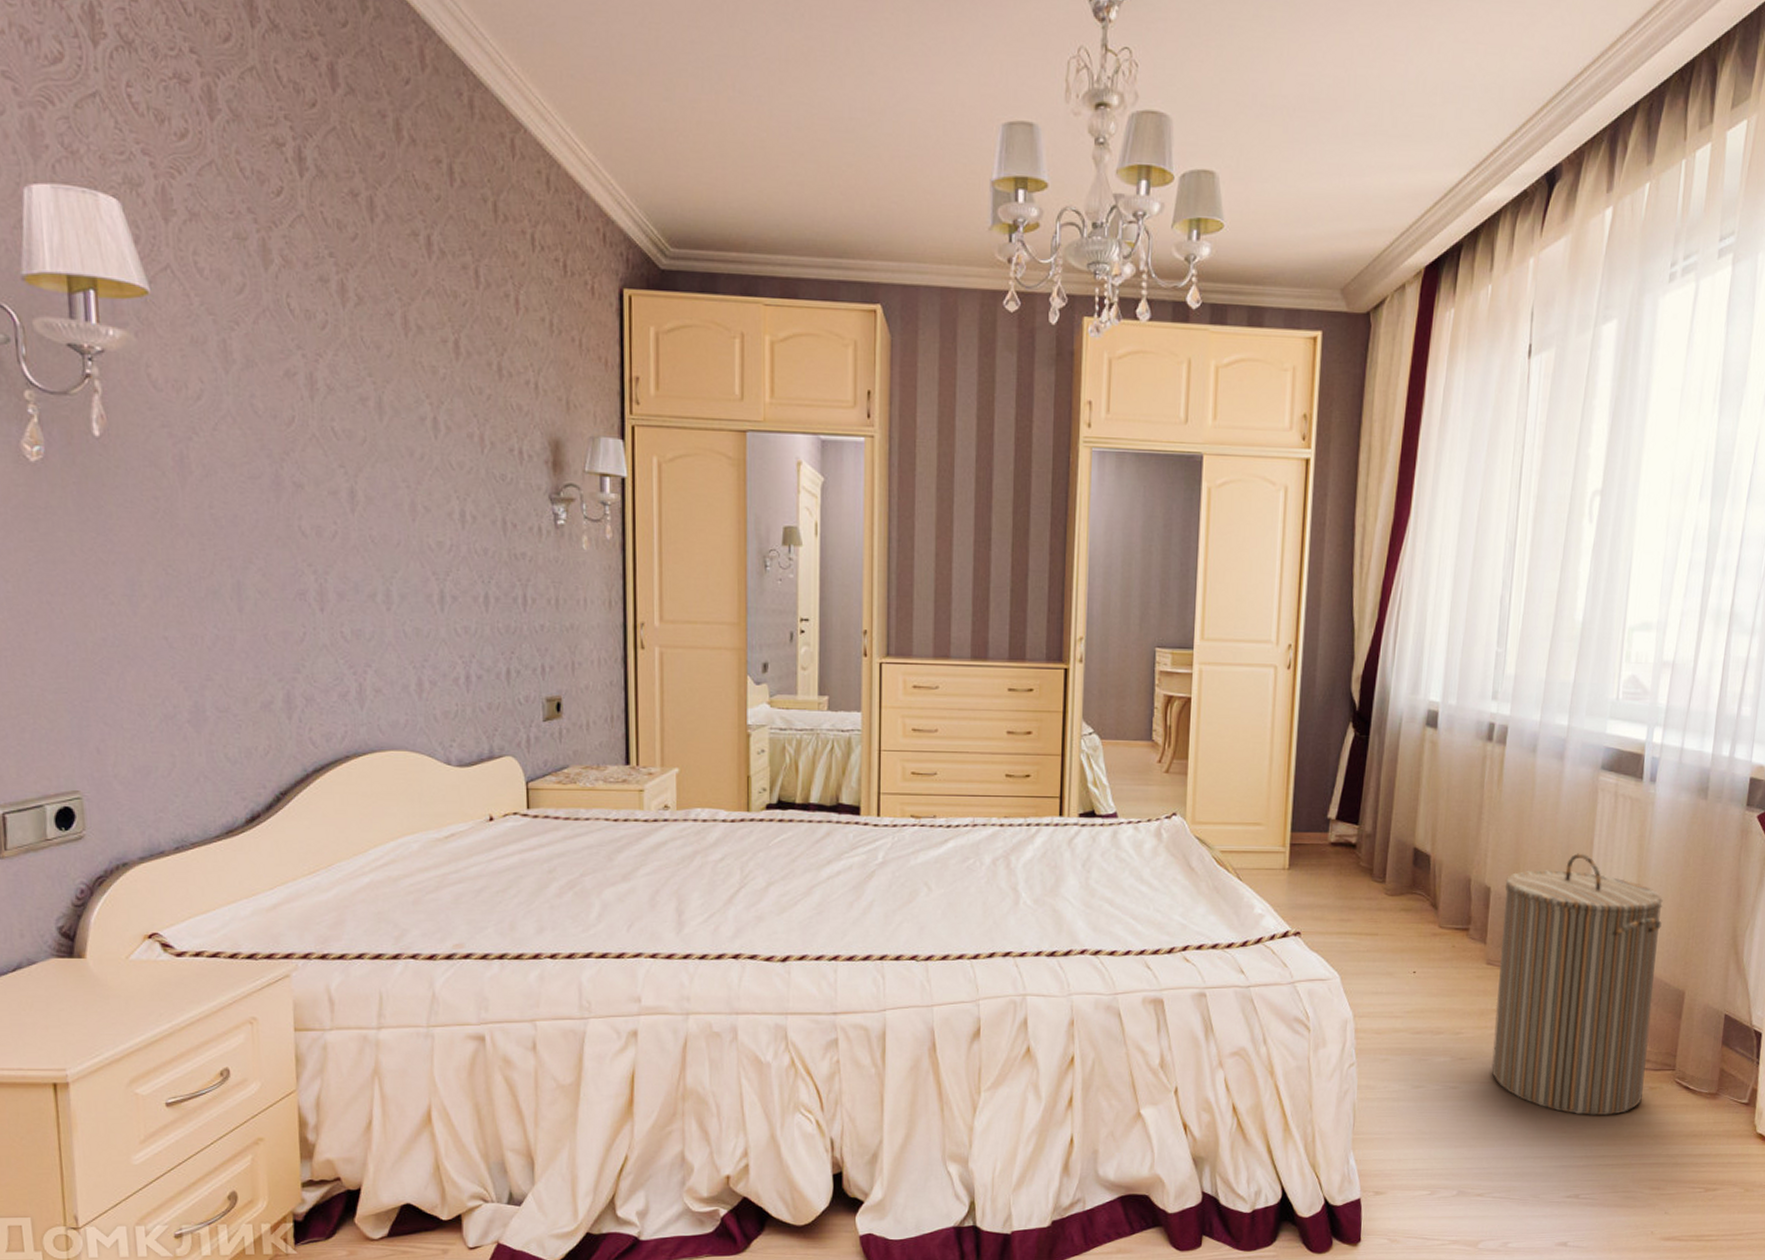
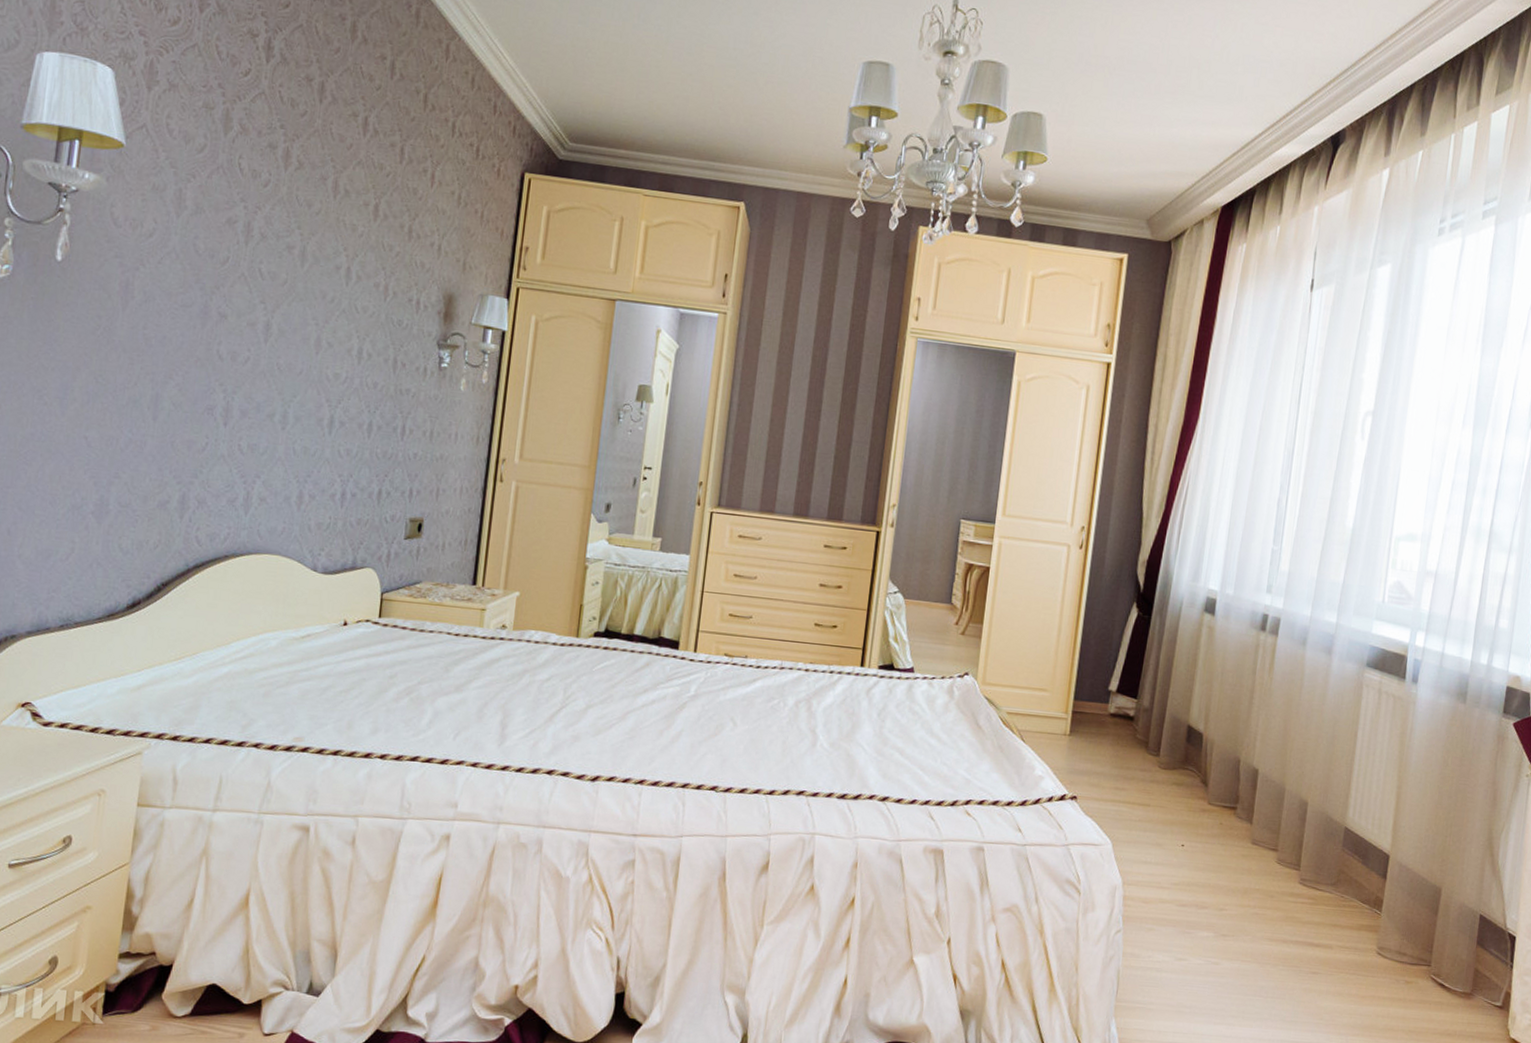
laundry hamper: present [1491,853,1663,1116] -> none [1252,744,1422,1006]

